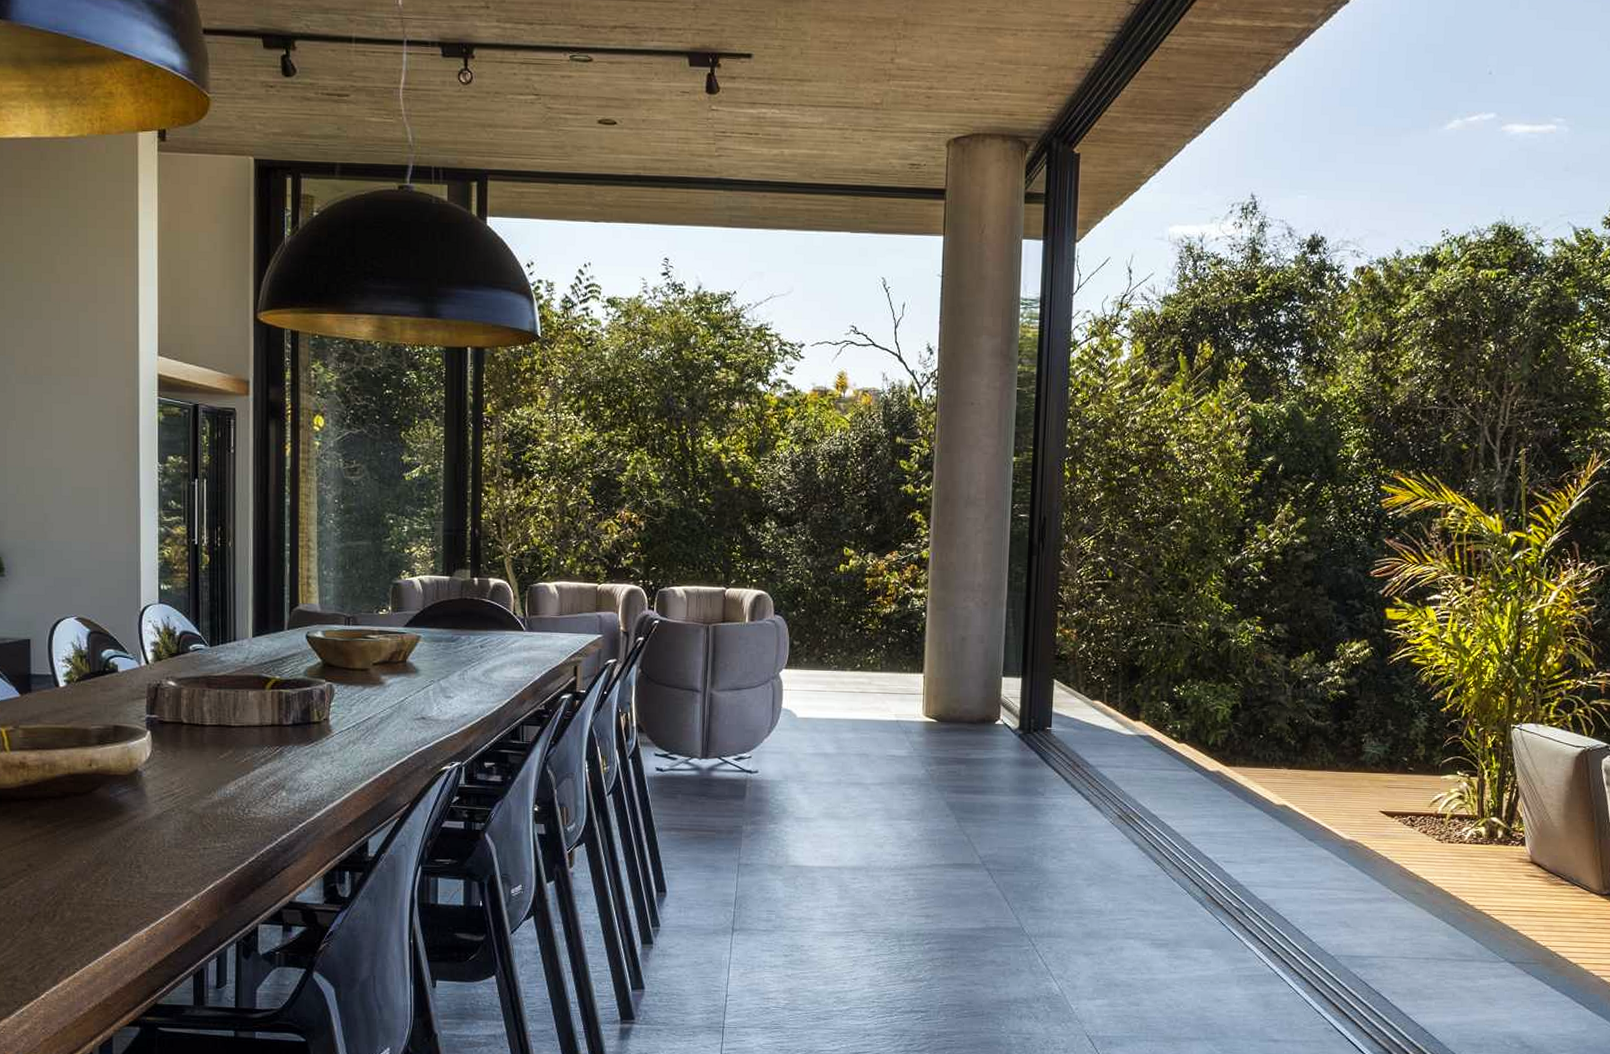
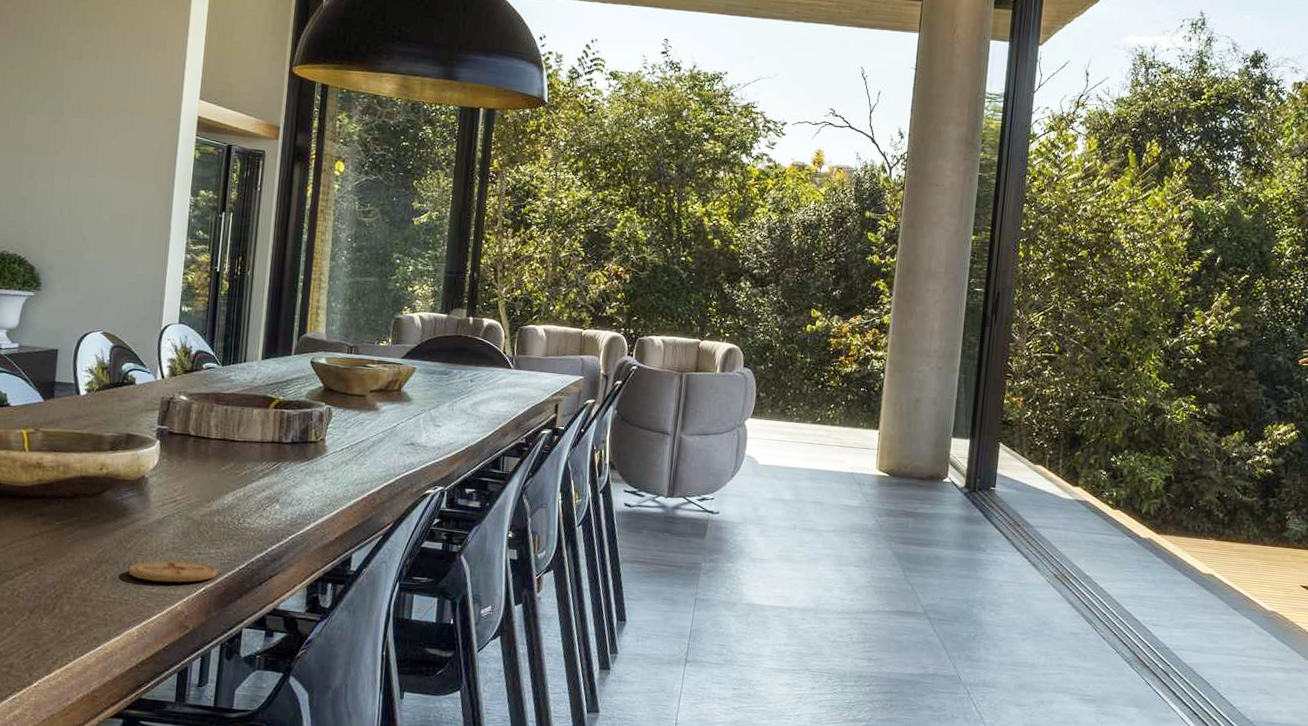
coaster: none [130,857,226,881] -> present [128,560,218,583]

